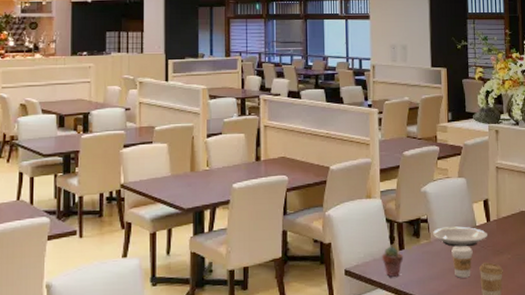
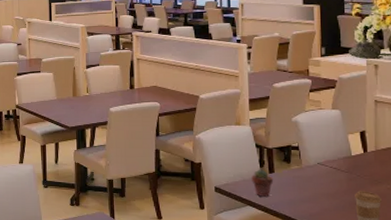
plate: present [432,226,487,248] -> none [303,155,364,175]
coffee cup: present [451,245,473,278] -> none [324,172,348,203]

